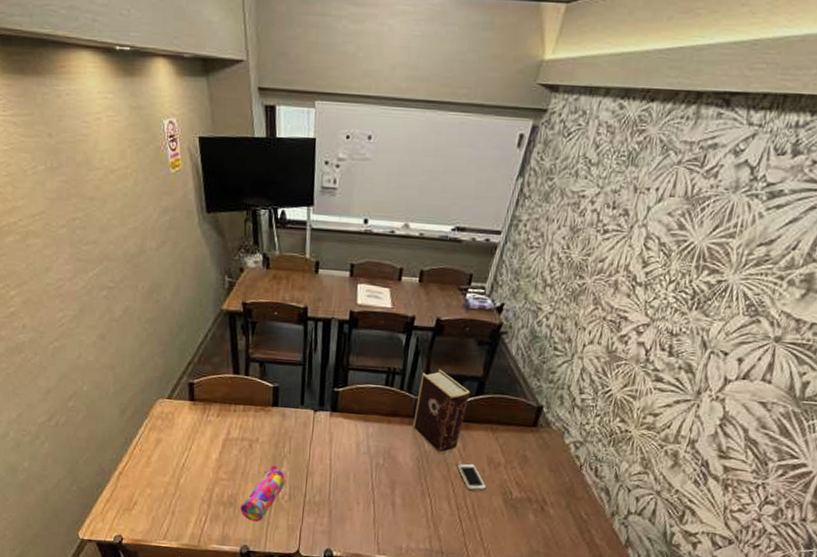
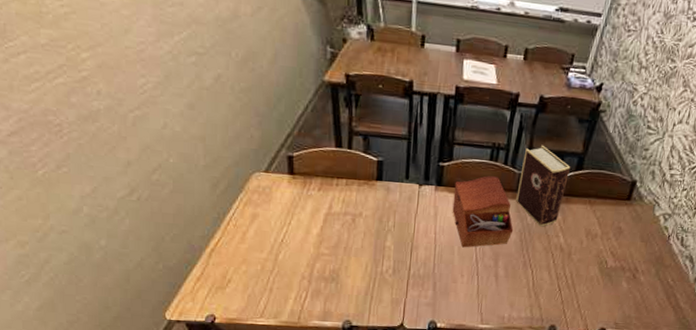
pencil case: present [240,465,286,522] -> none [343,239,390,296]
sewing box: none [347,401,411,475] -> present [452,176,514,248]
cell phone: present [456,463,486,491] -> none [557,235,584,261]

